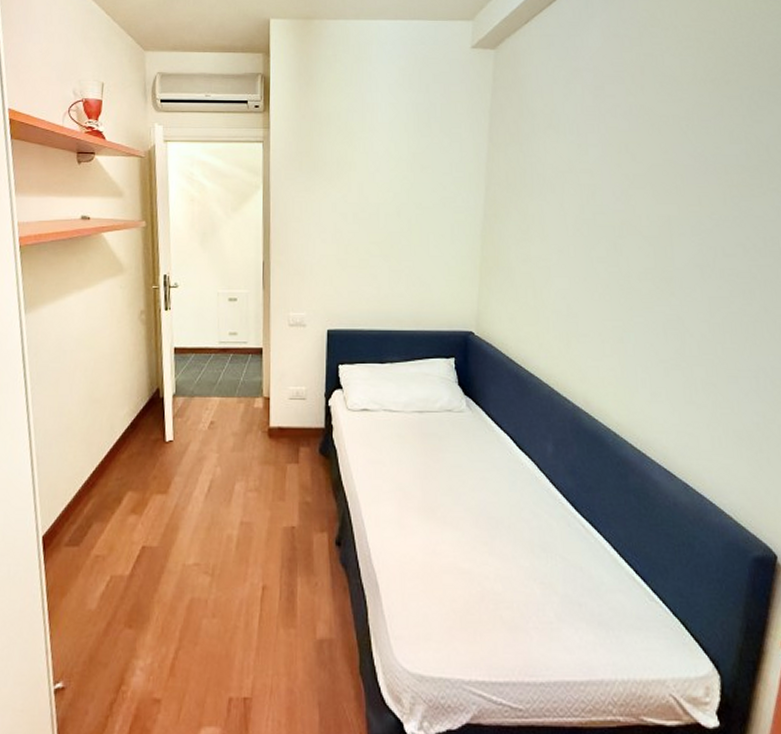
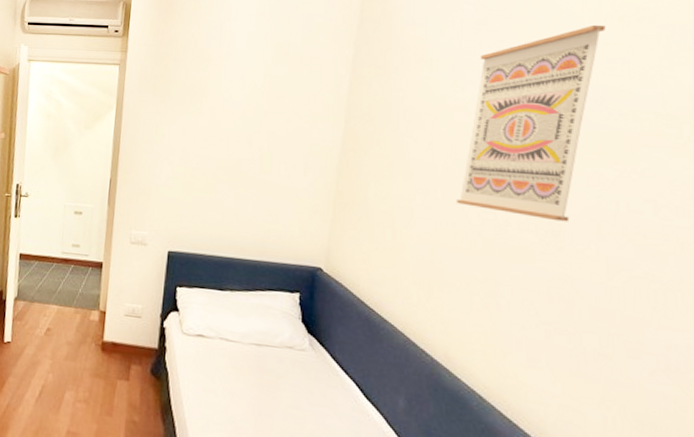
wall art: none [586,88,701,269] -> present [456,24,606,222]

